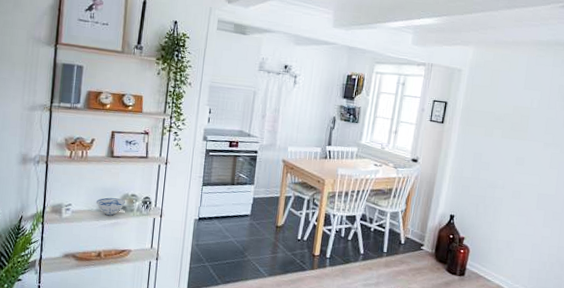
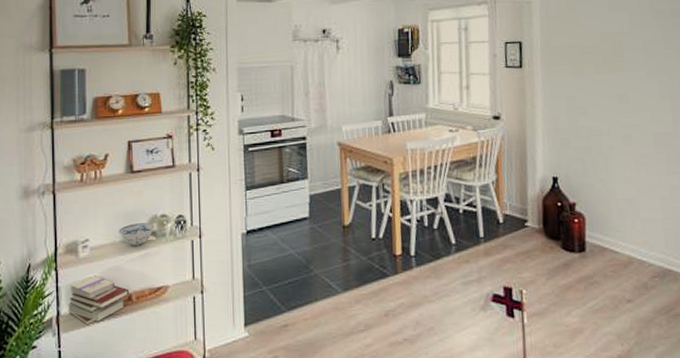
books: none [49,232,100,270] -> present [68,275,130,325]

